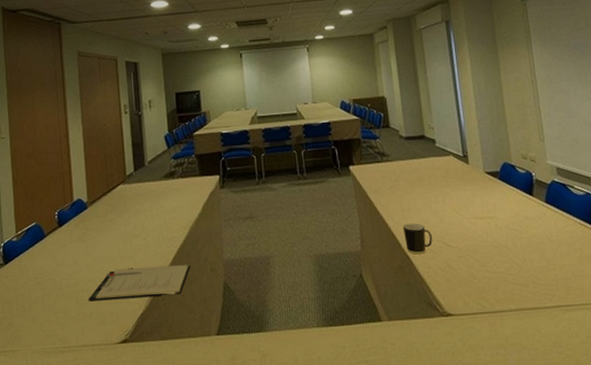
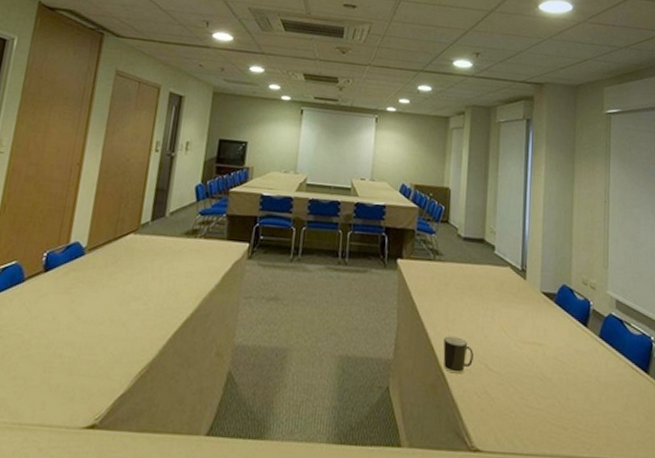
clipboard: present [88,264,191,302] -> none [58,335,193,378]

